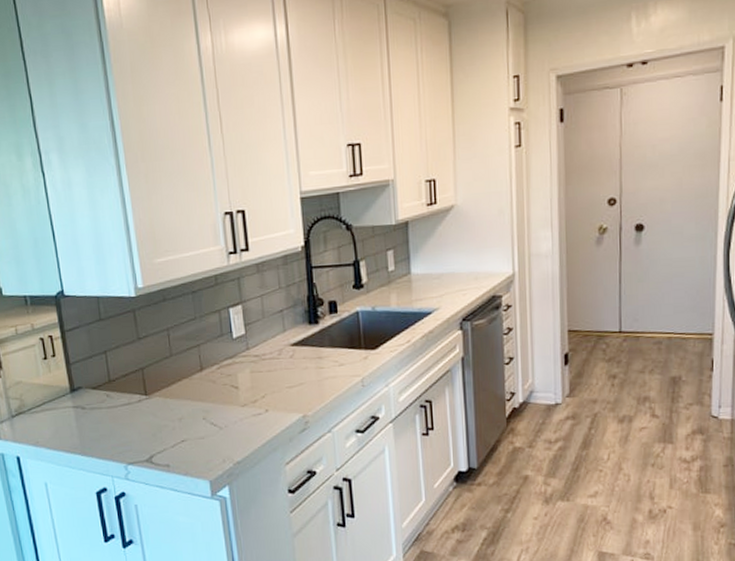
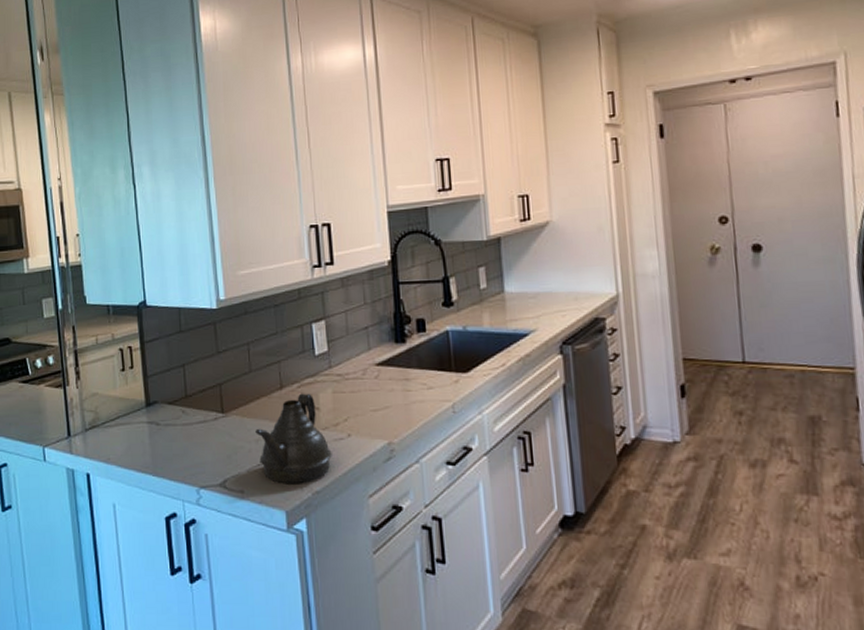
teapot: none [178,374,251,457] -> present [255,393,332,484]

